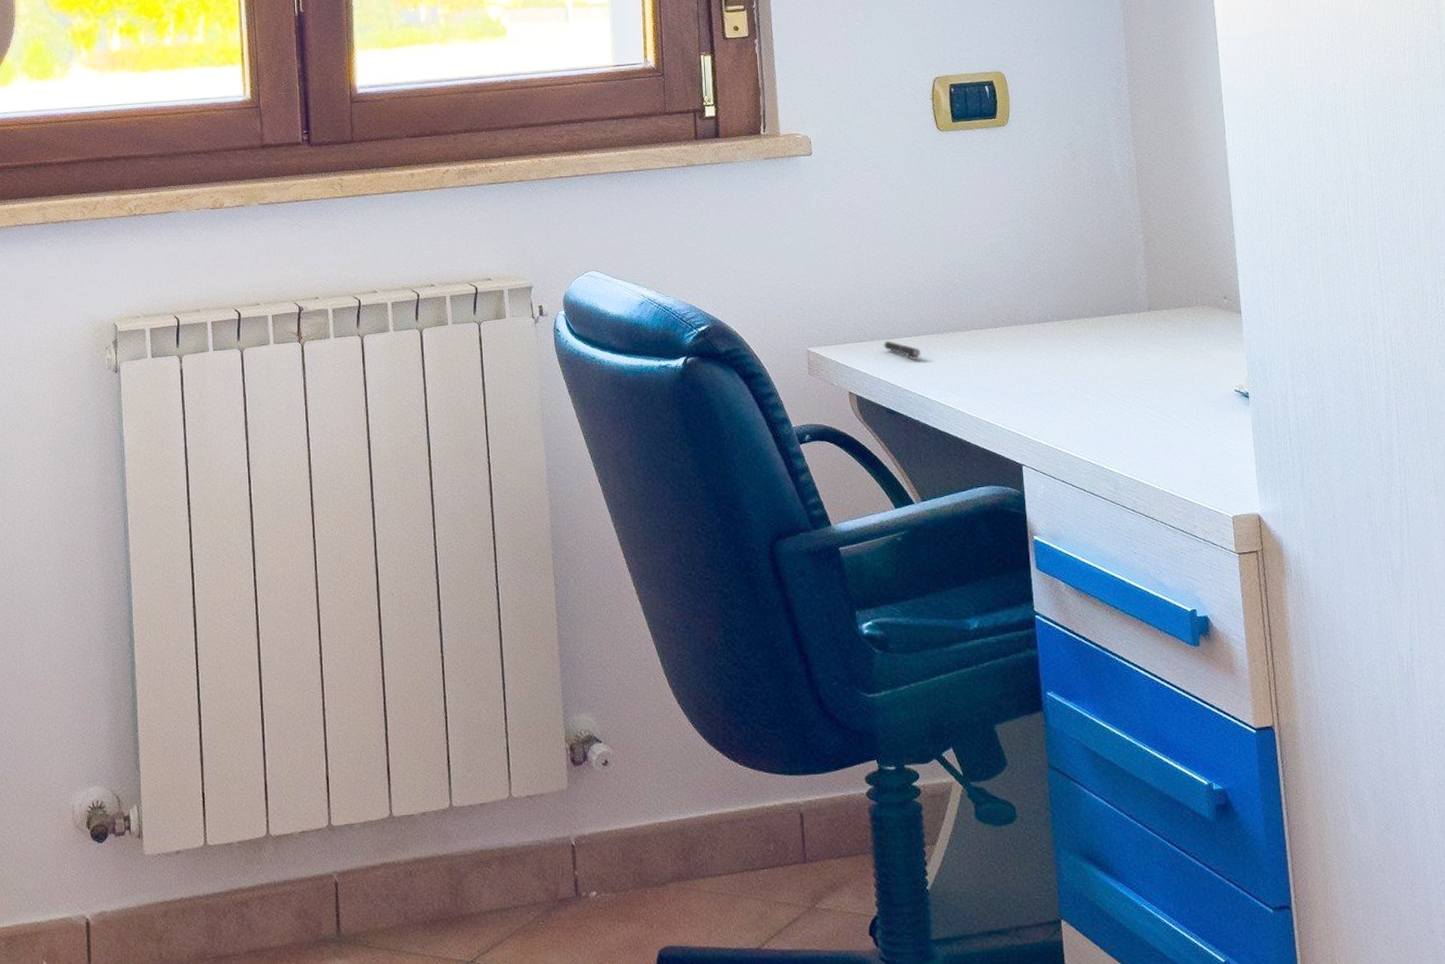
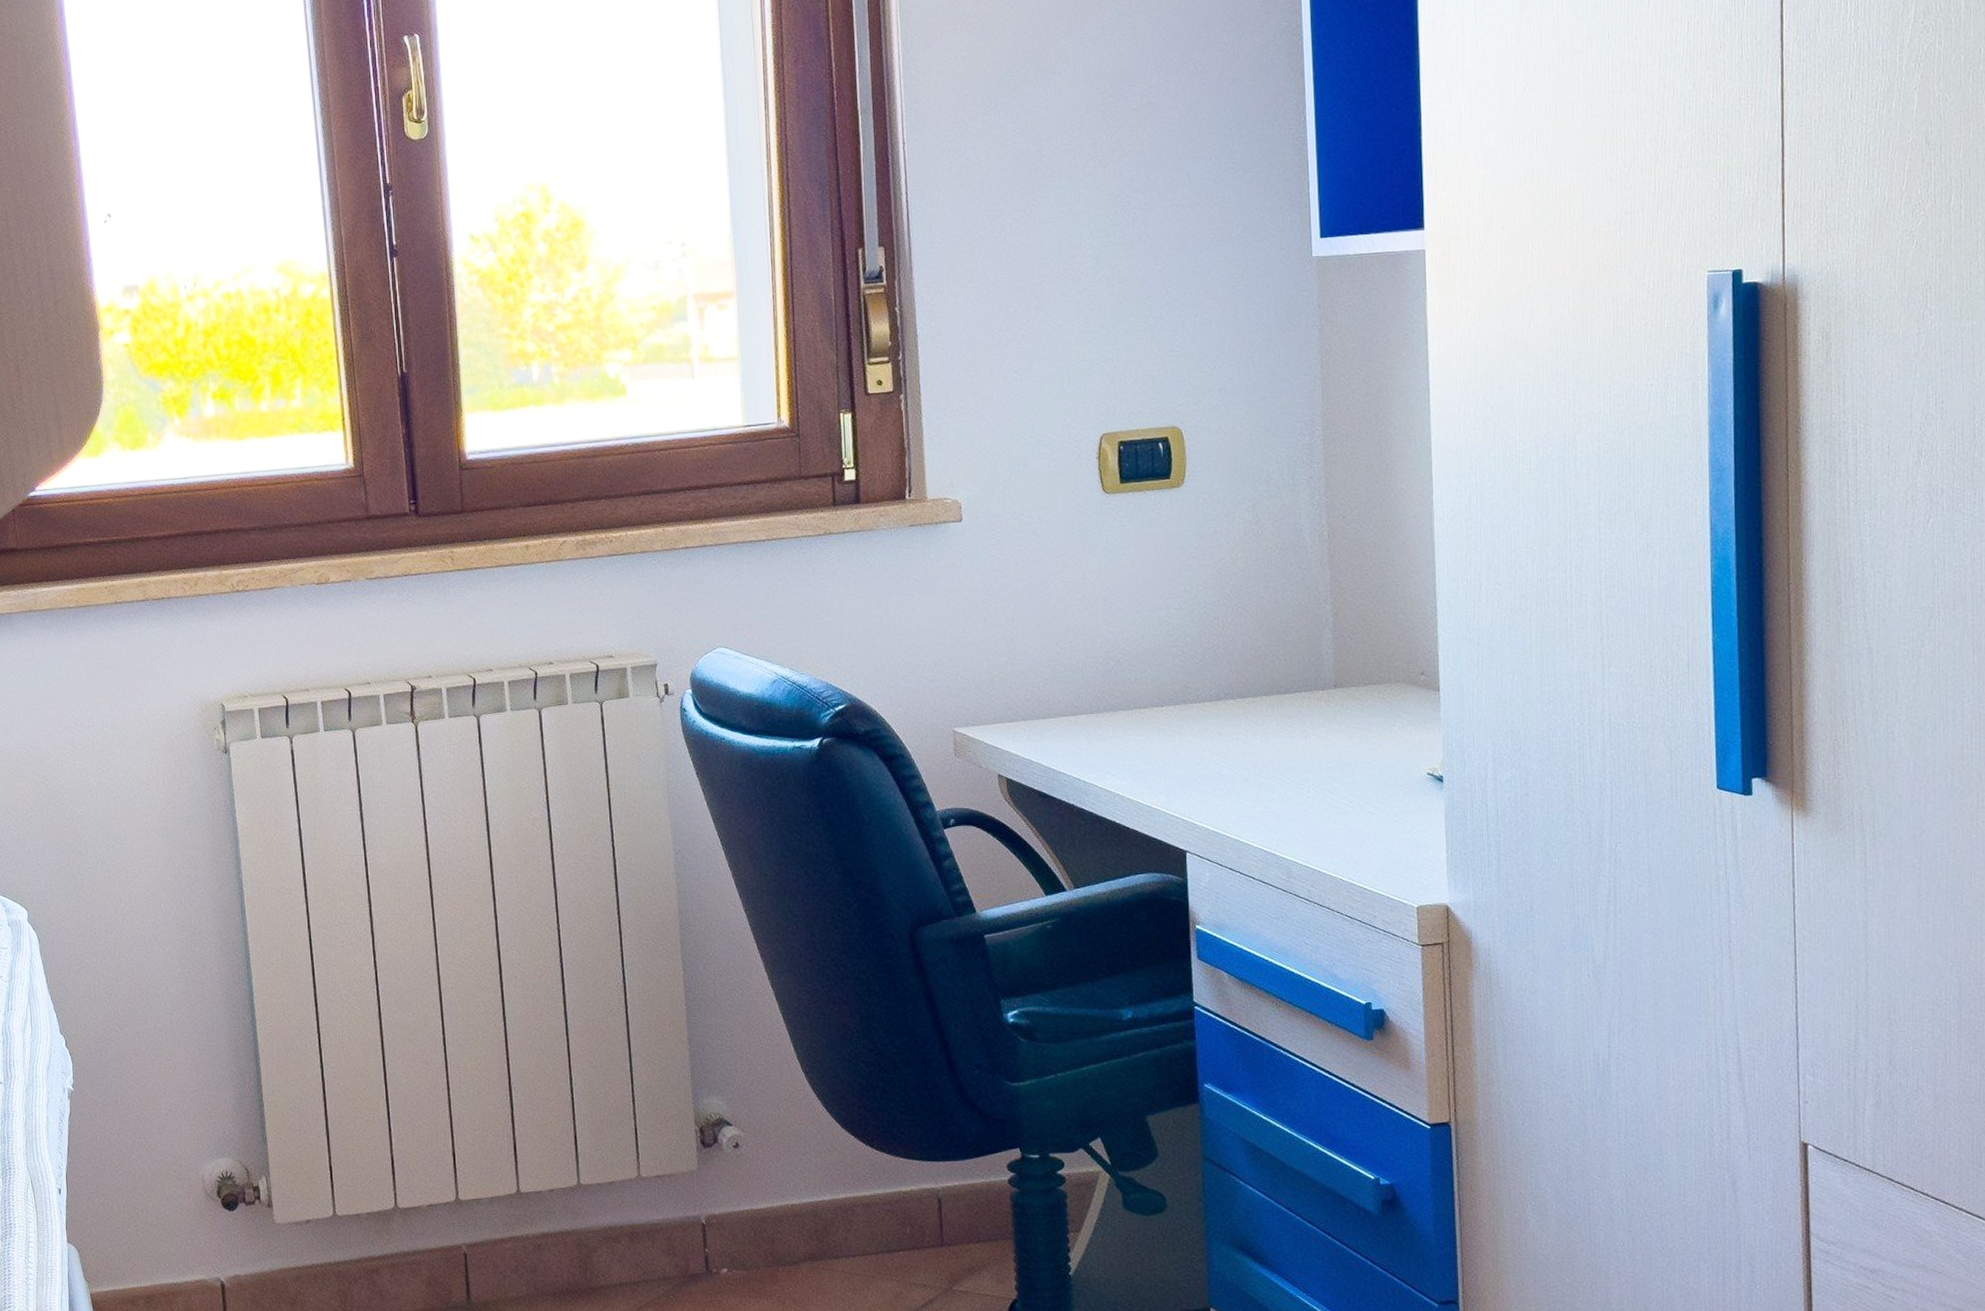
pen: present [884,340,921,360] -> none [1037,720,1078,741]

